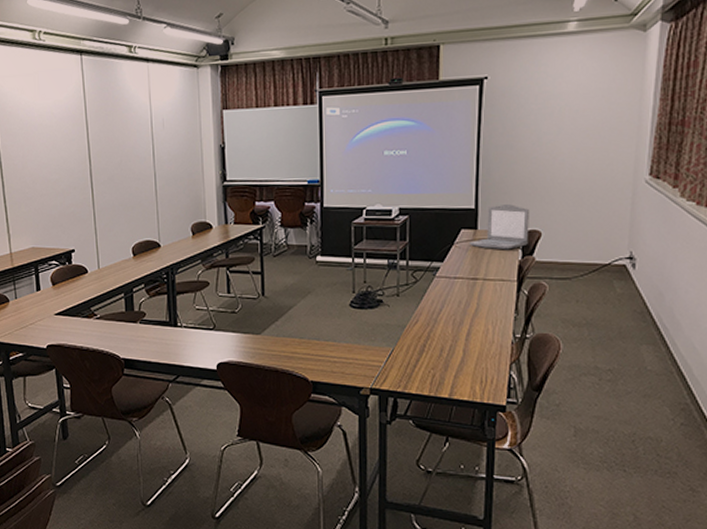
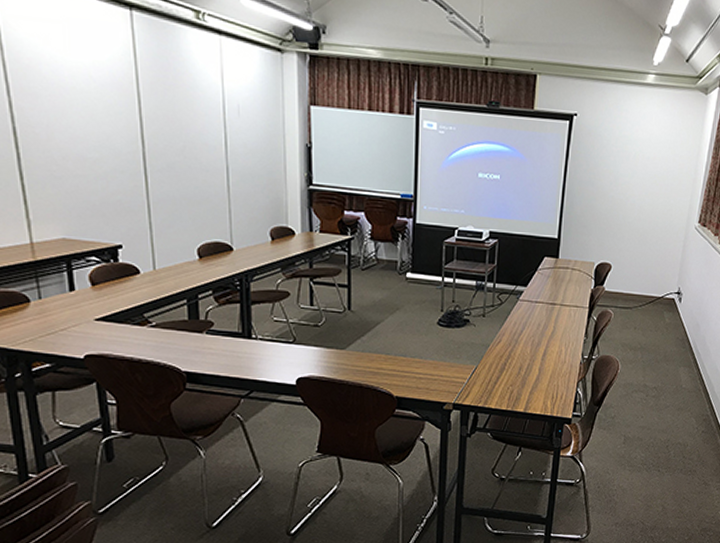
laptop: present [470,203,529,250] -> none [551,236,603,279]

